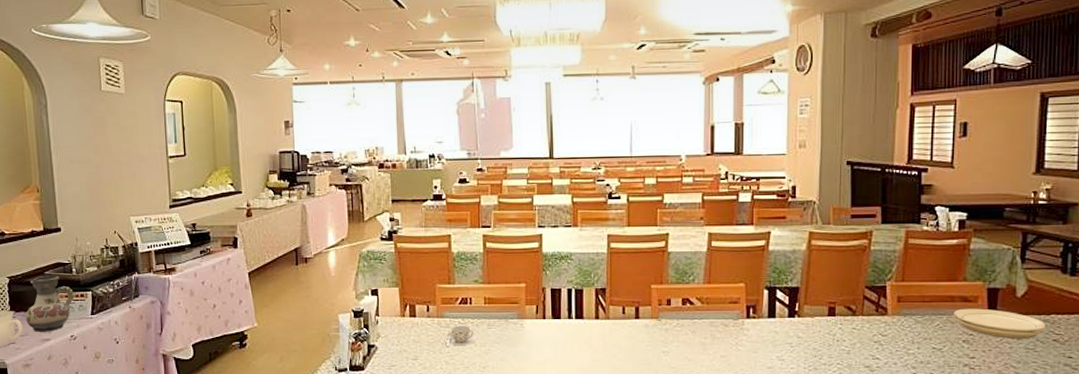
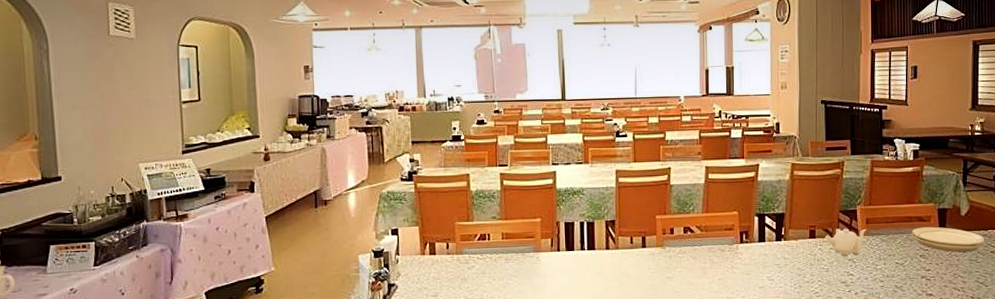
jug: present [25,275,74,332] -> none [18,226,75,287]
teacup: present [444,325,478,346] -> none [463,261,496,282]
teapot: none [846,306,898,338] -> present [824,228,867,257]

